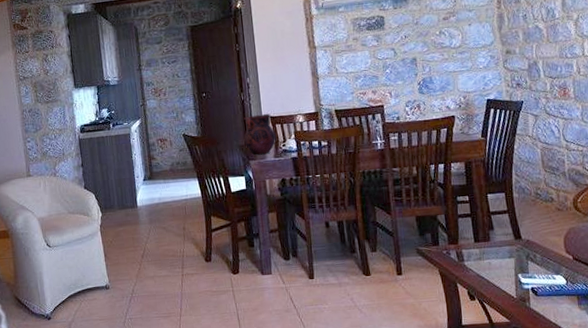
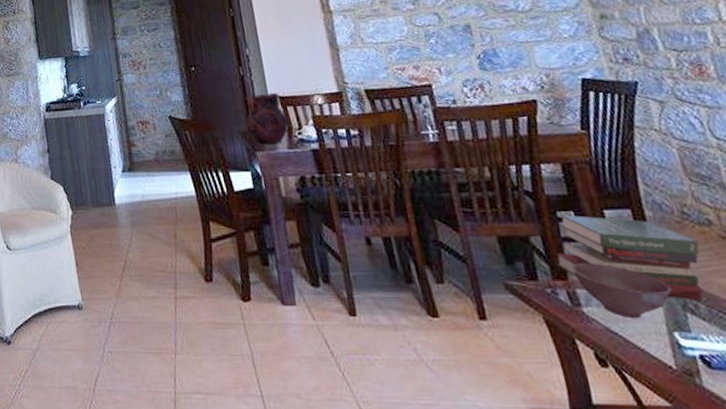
books: none [453,198,543,253] -> present [557,214,703,301]
bowl: none [461,231,522,267] -> present [571,263,672,319]

